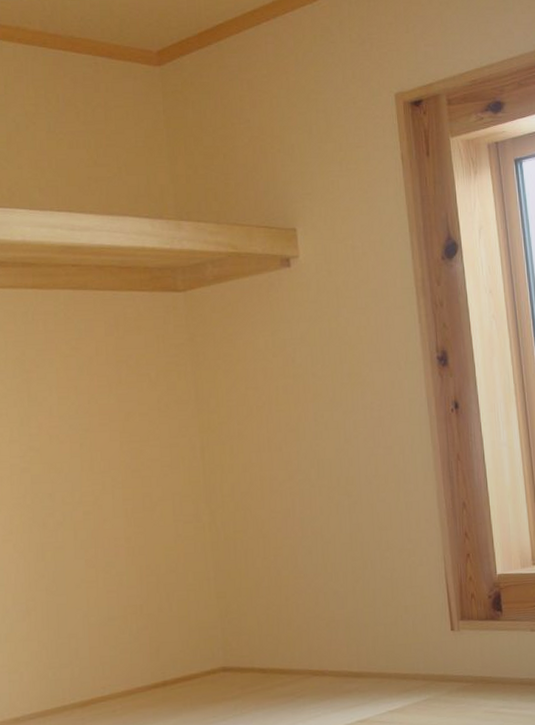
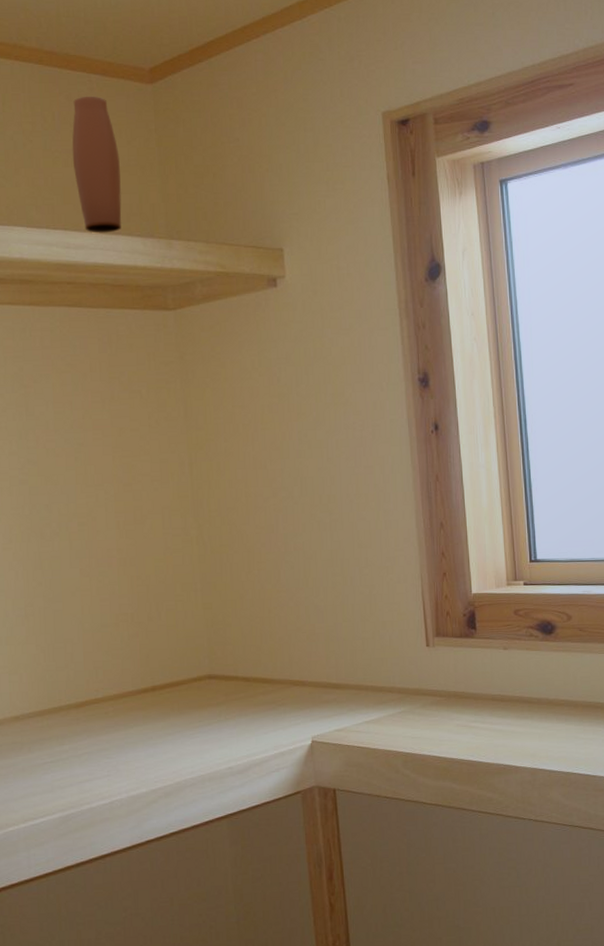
vase: none [77,78,129,215] -> present [72,96,122,233]

